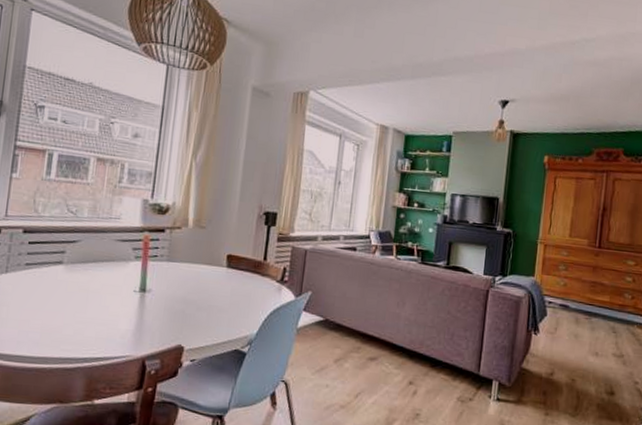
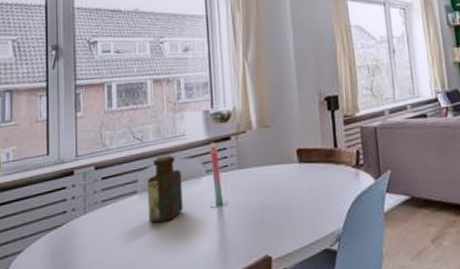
bottle: none [70,233,111,296] -> present [147,154,183,223]

